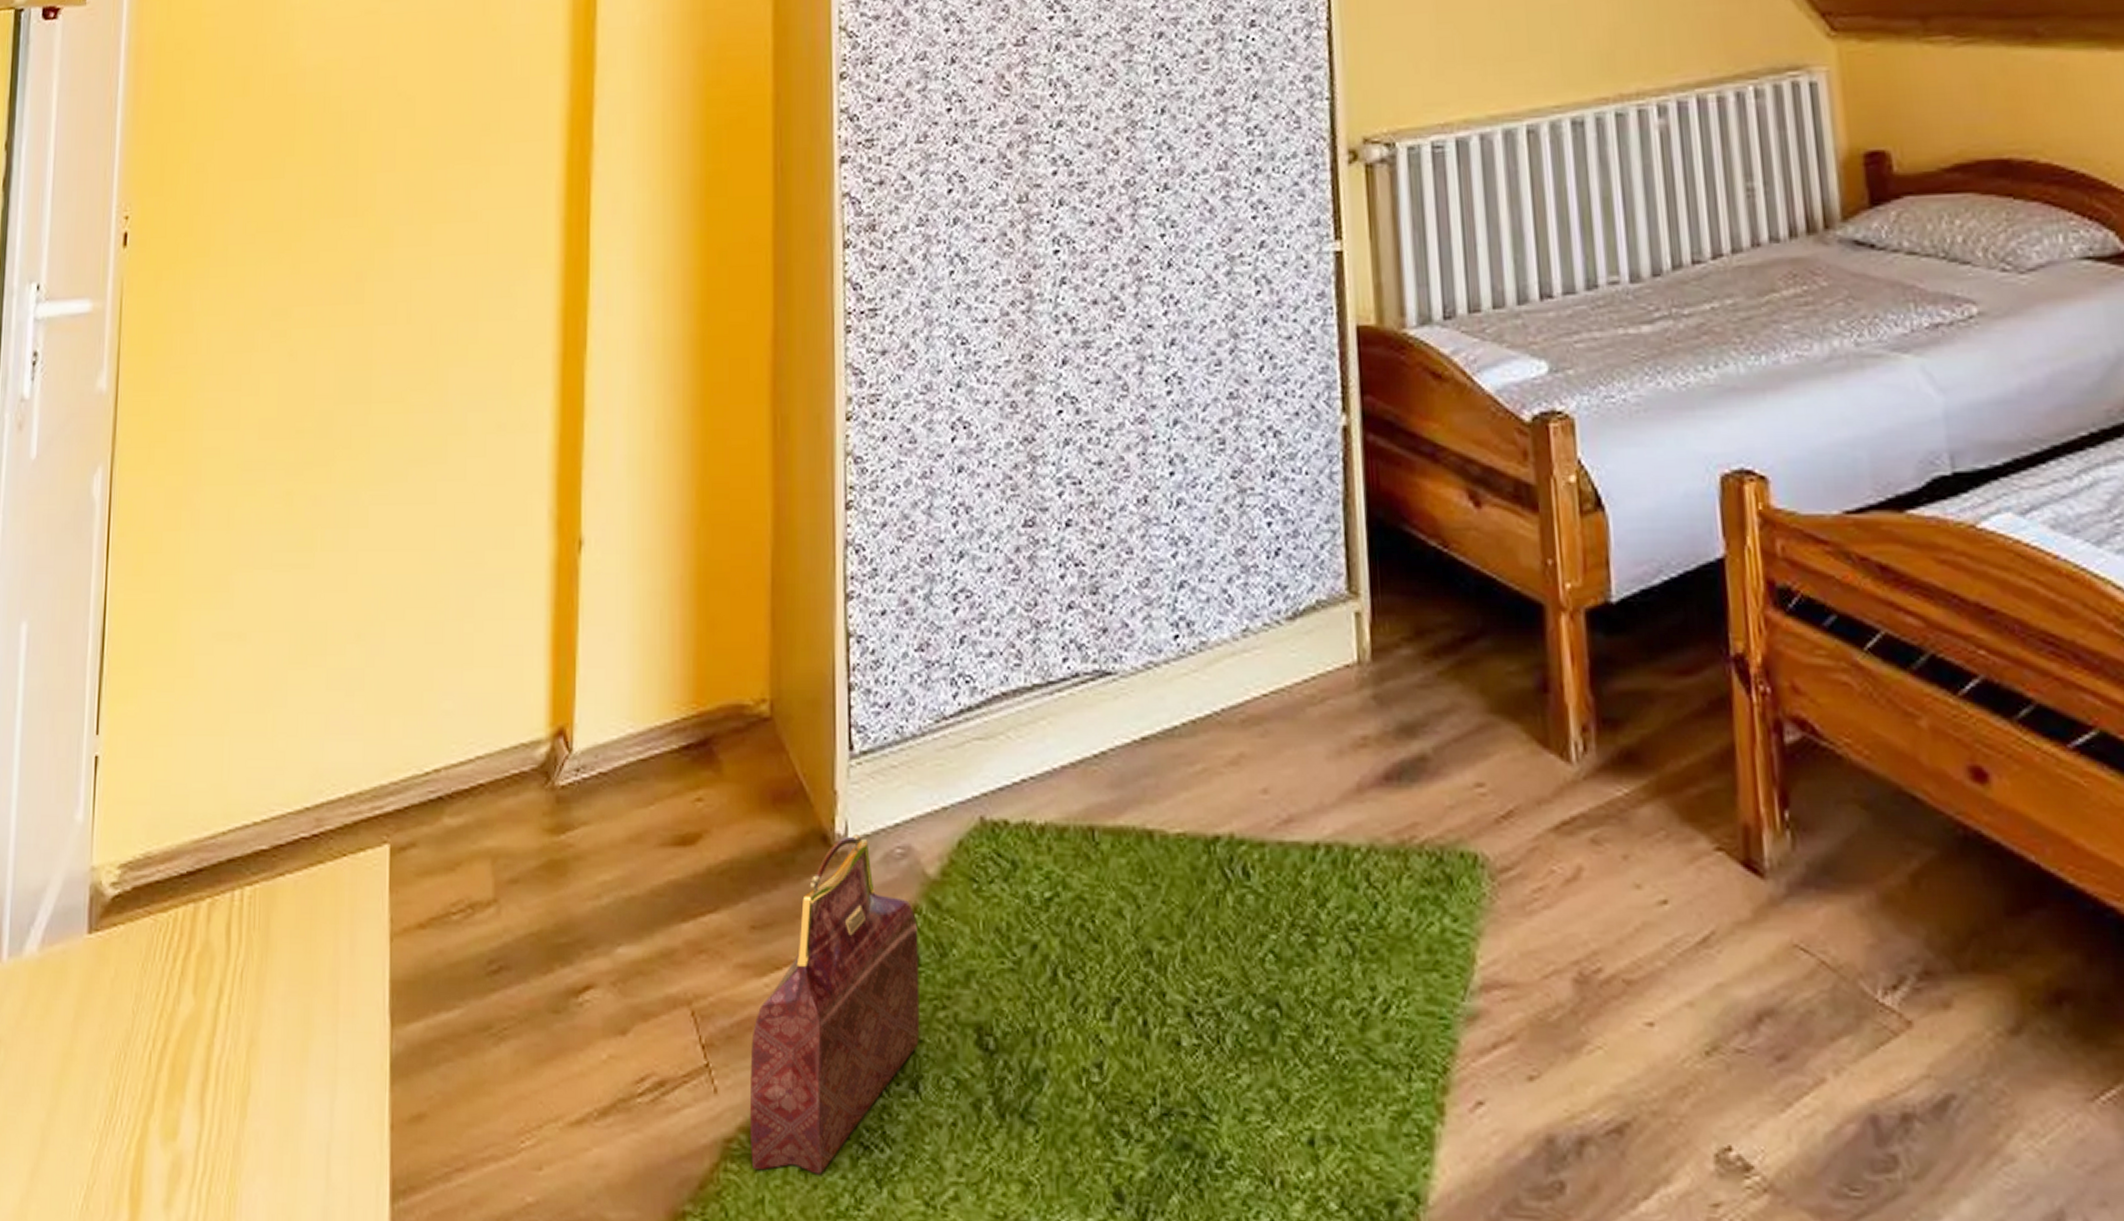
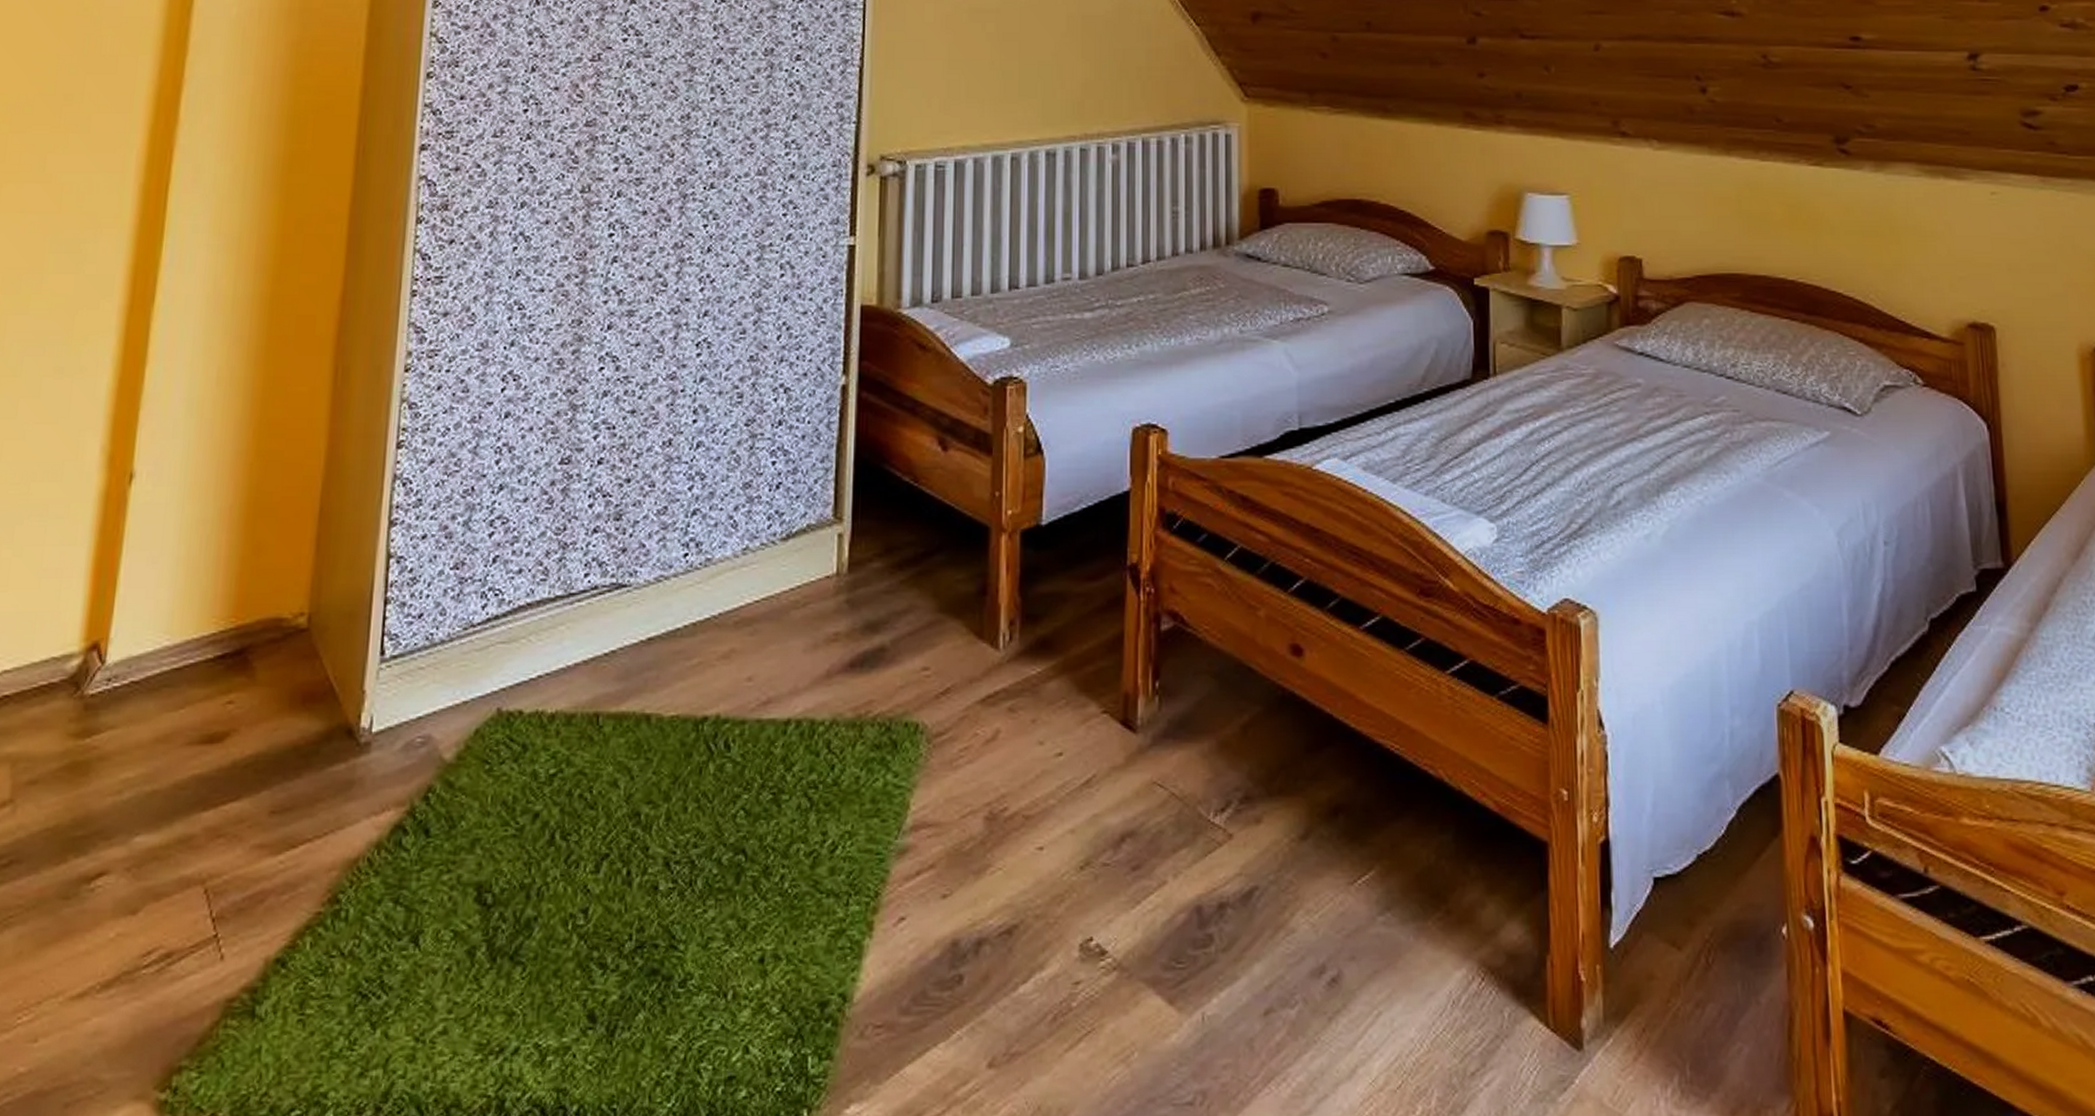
handbag: present [749,834,920,1175] -> none [251,727,431,1024]

